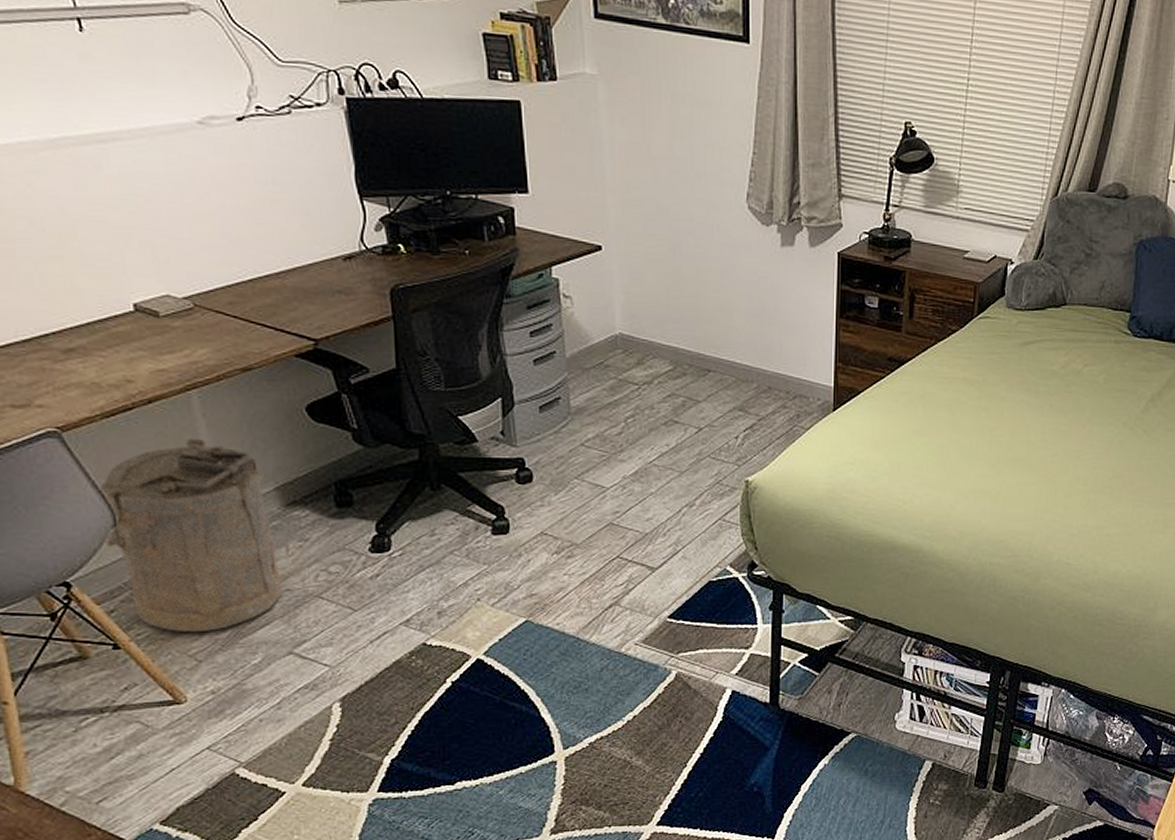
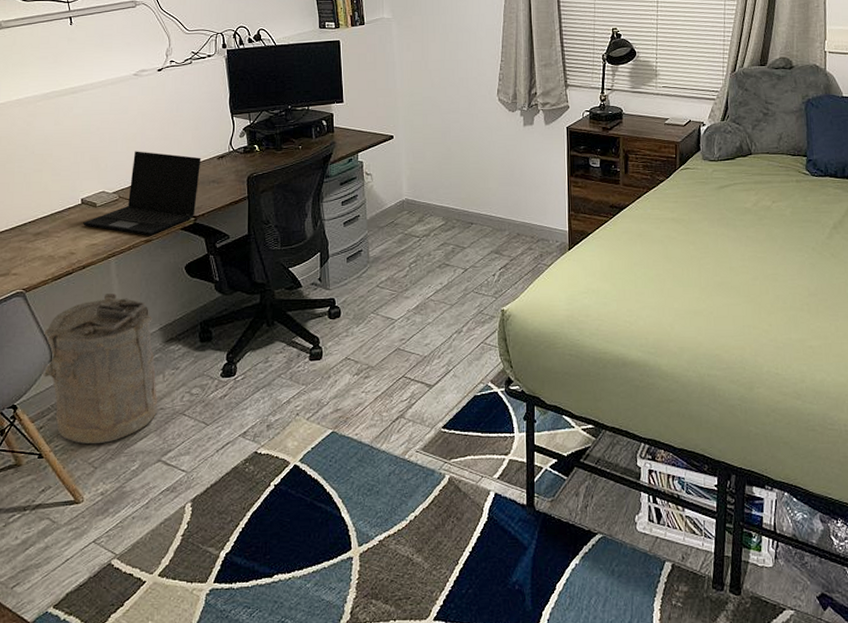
laptop: none [140,239,318,363] -> present [83,151,201,236]

